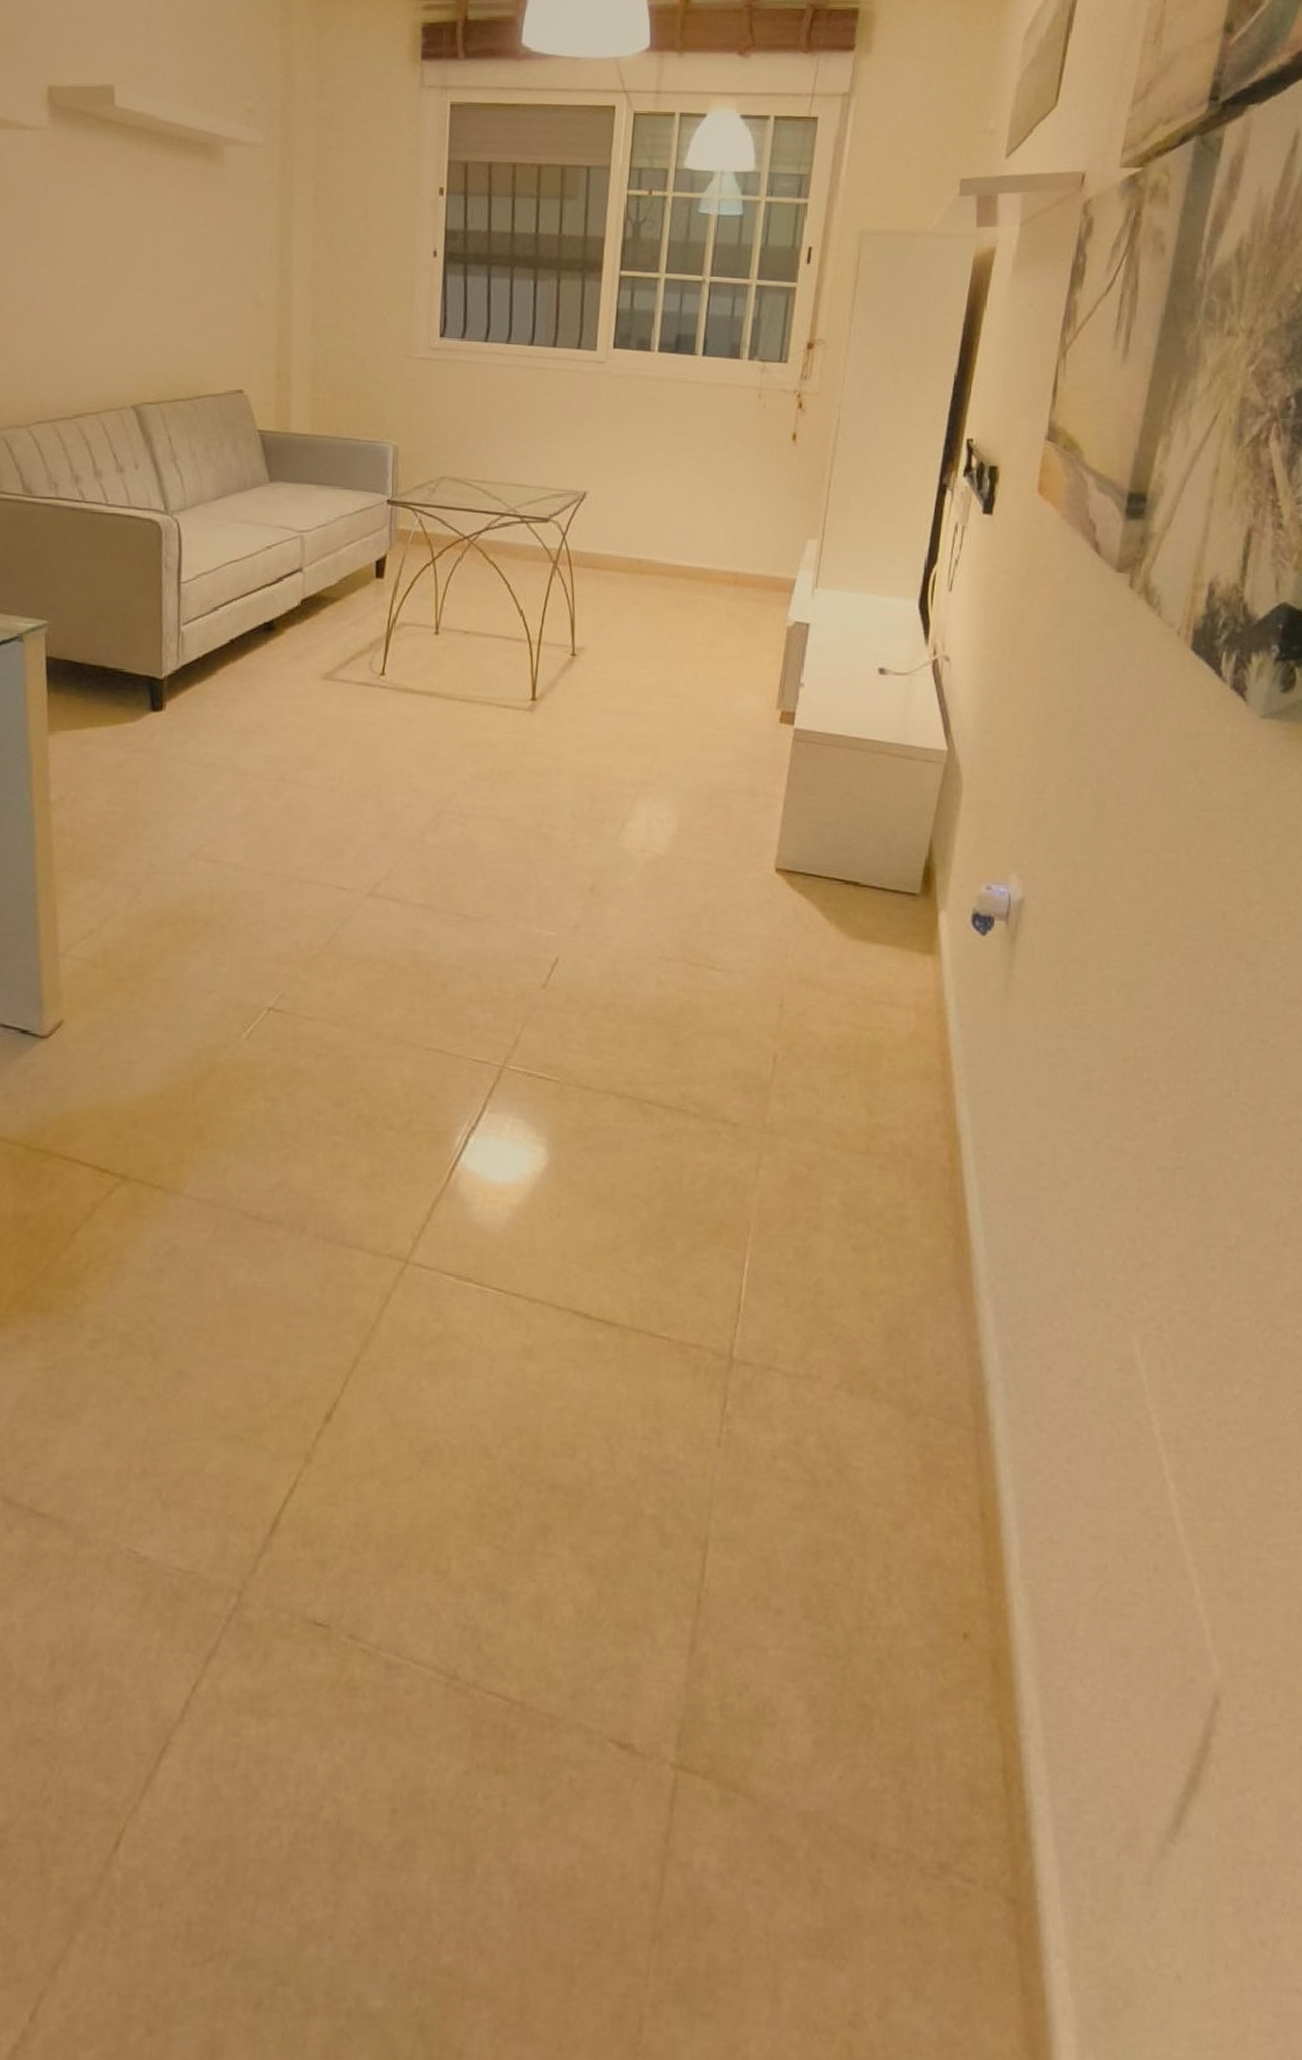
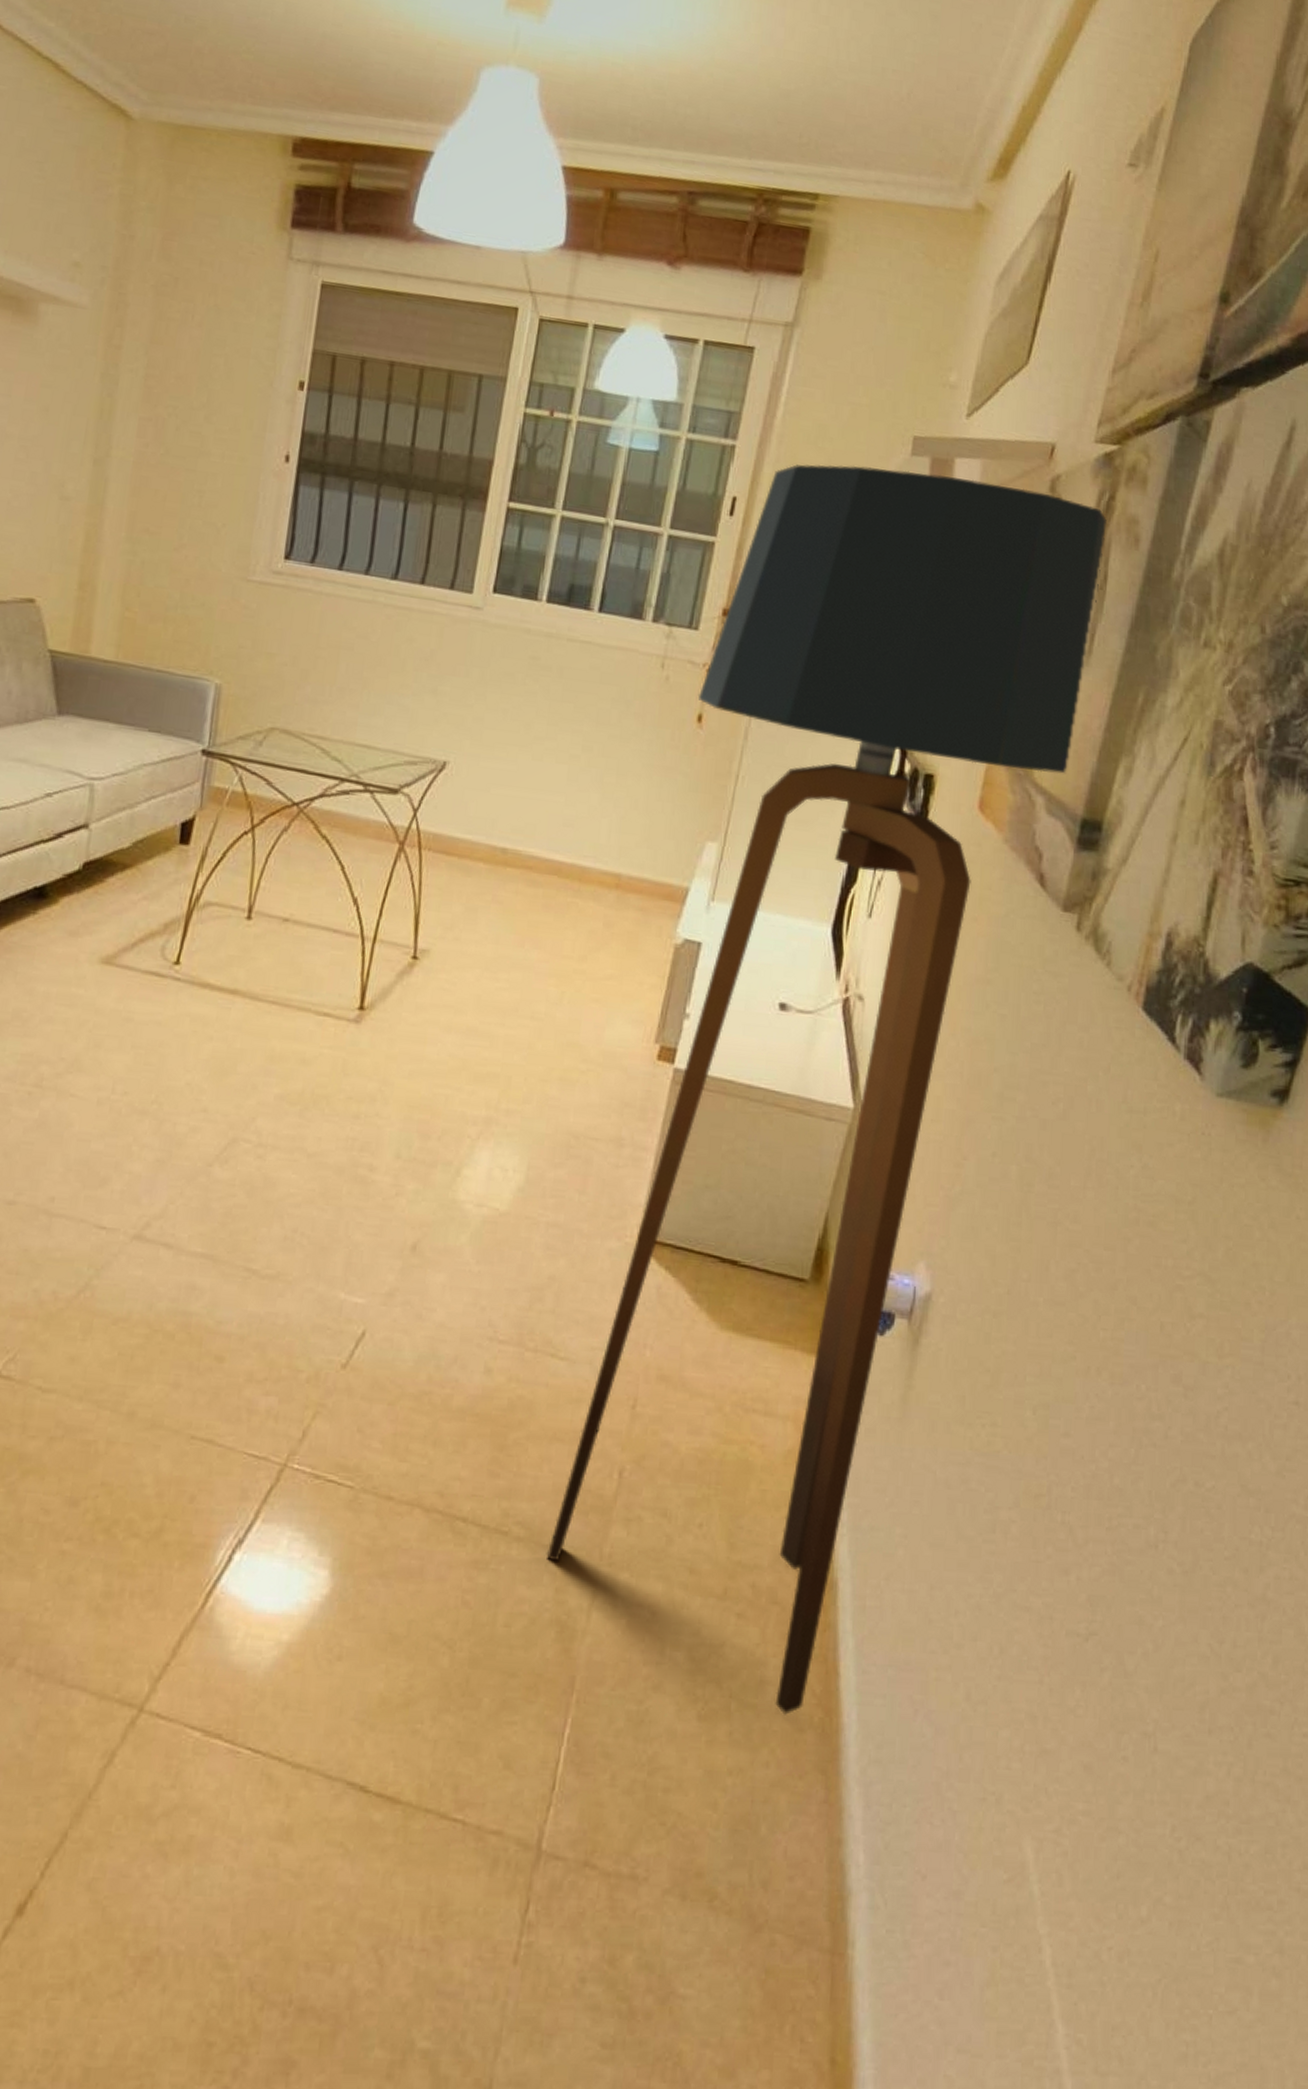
floor lamp: none [718,209,1135,1245] -> present [546,464,1107,1715]

